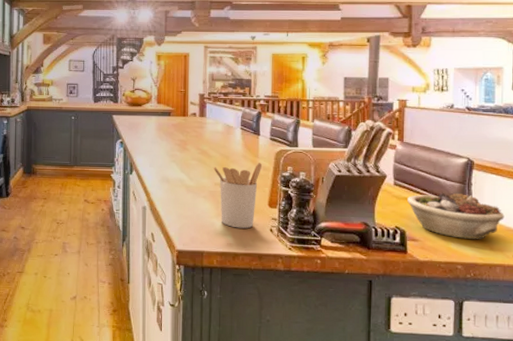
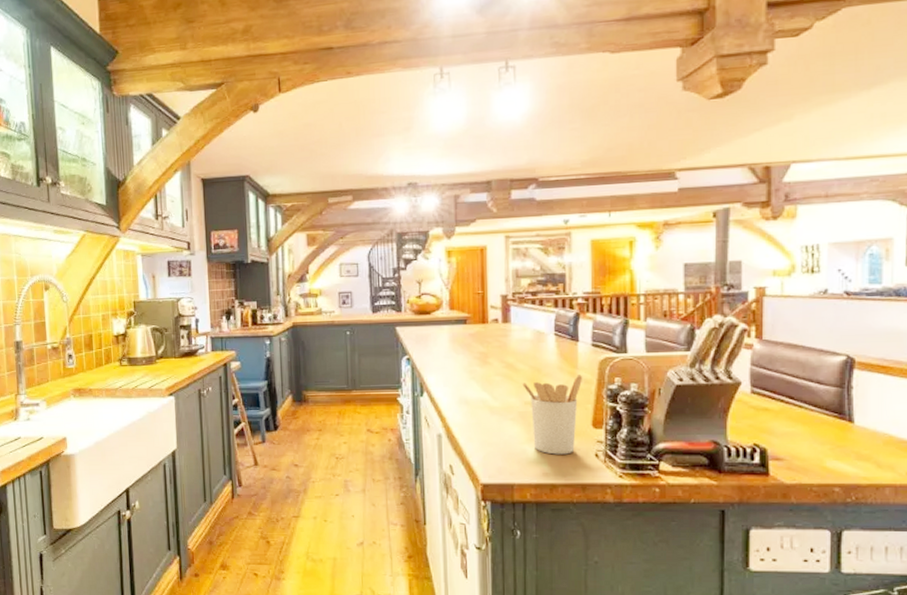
succulent planter: present [407,192,505,239] -> none [769,399,896,455]

